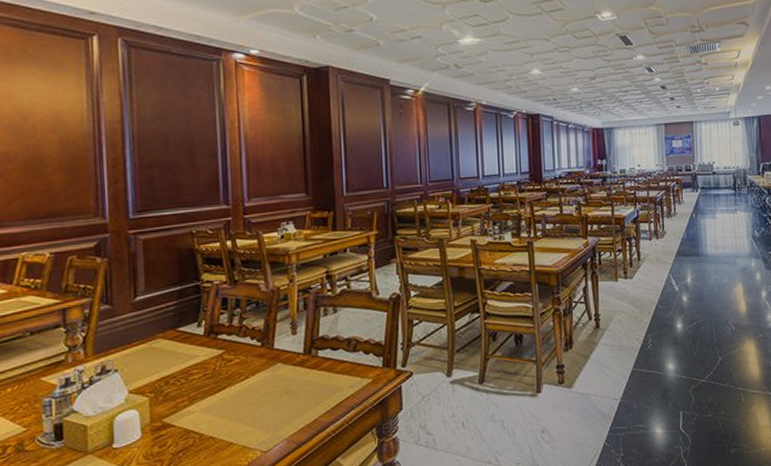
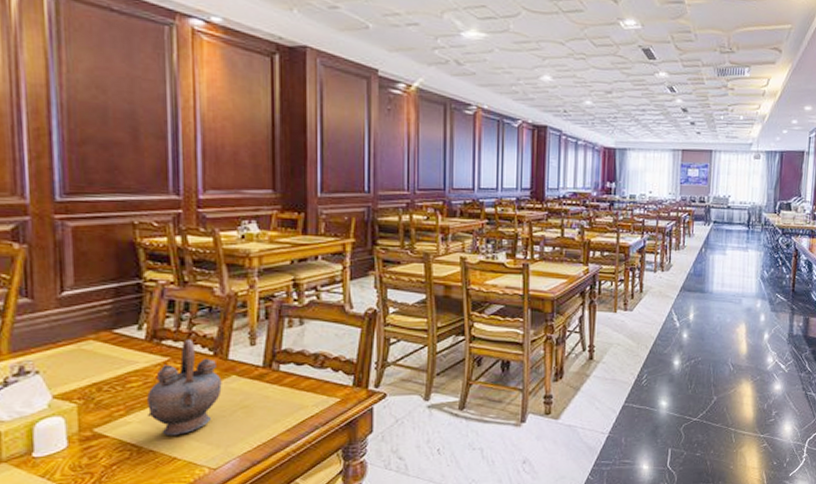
teapot: none [206,332,270,423] -> present [146,338,222,436]

